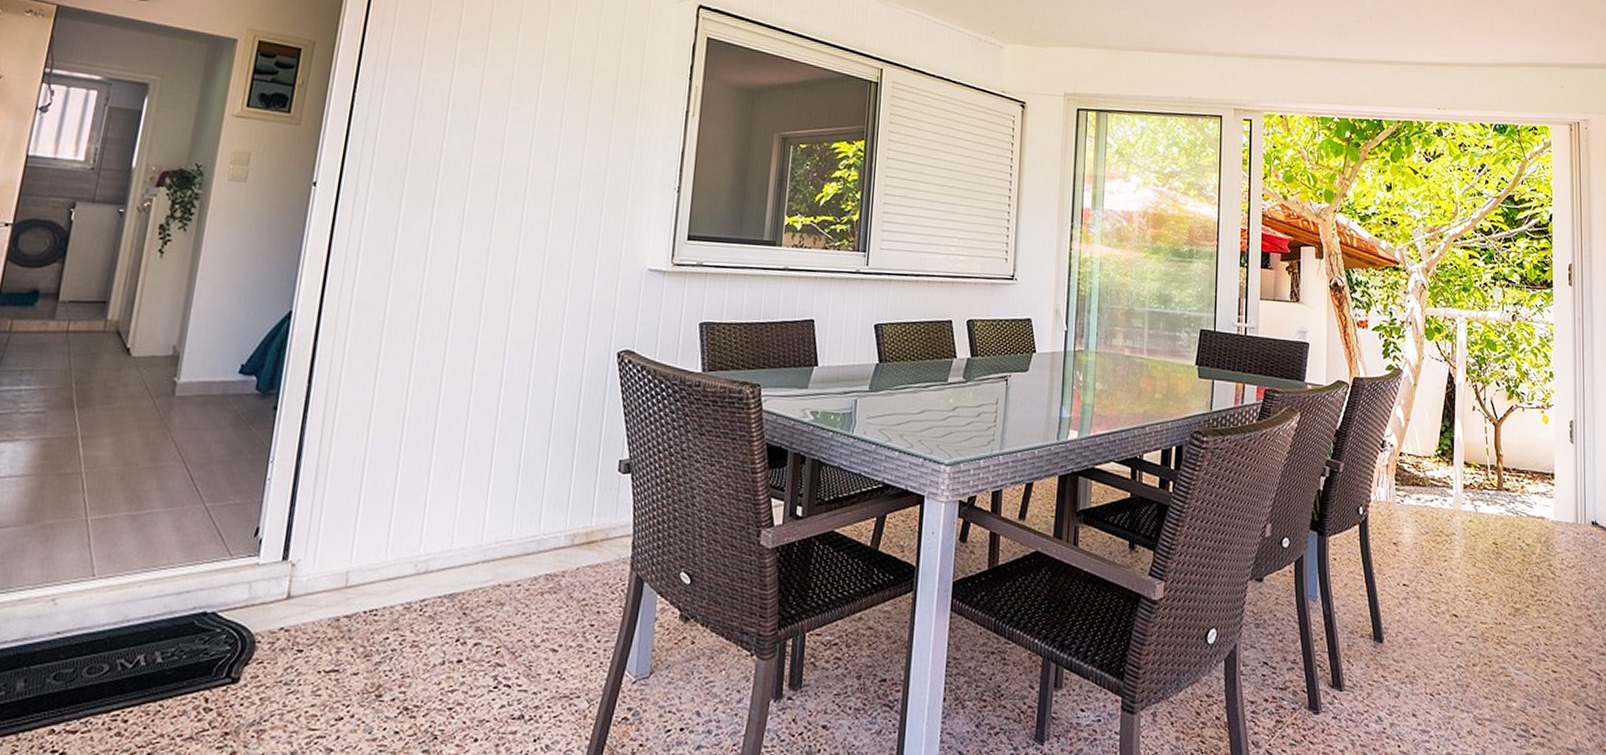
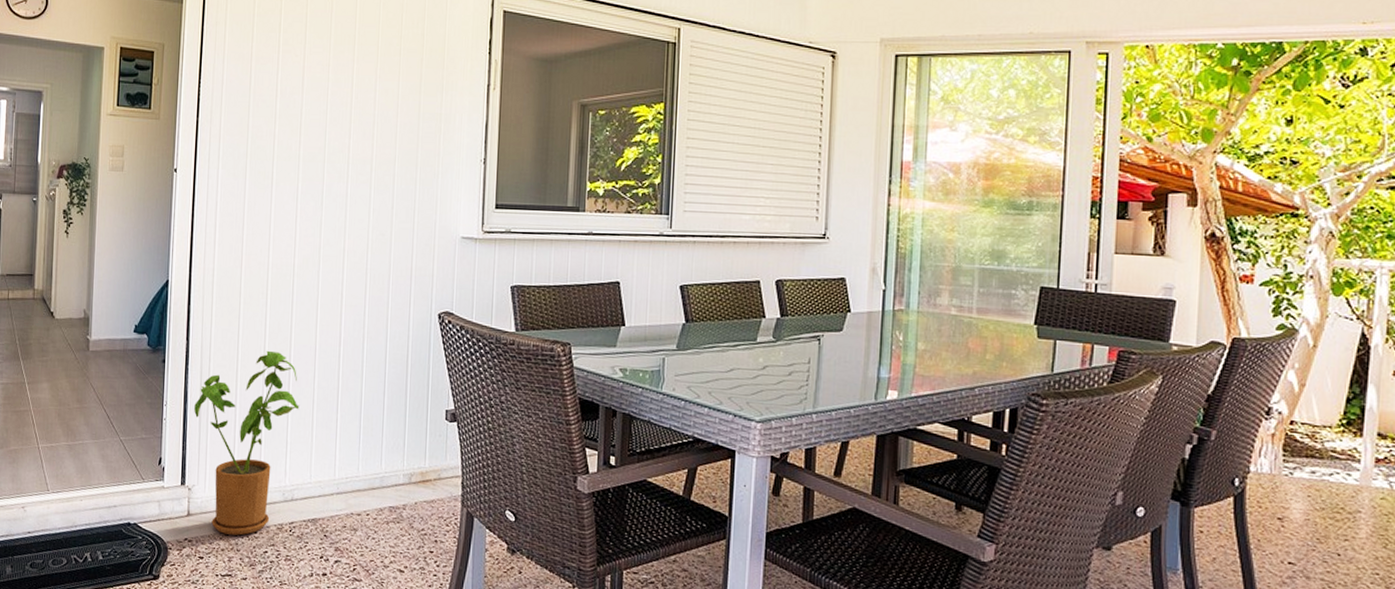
house plant: none [309,394,446,620] -> present [194,350,300,536]

